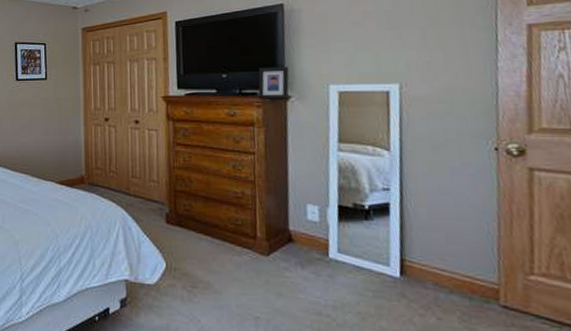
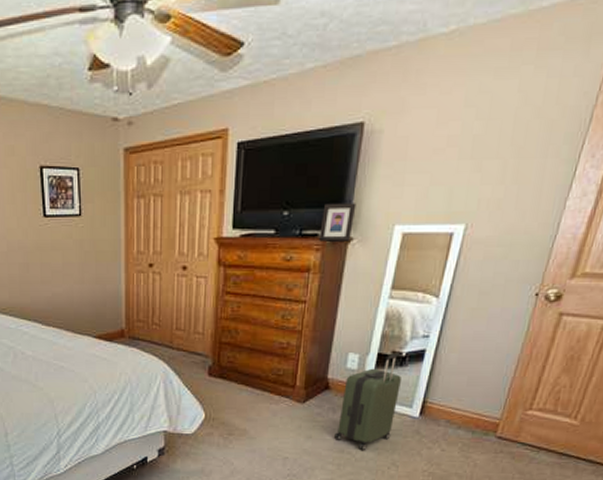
suitcase: none [307,207,373,315] -> present [334,354,401,451]

